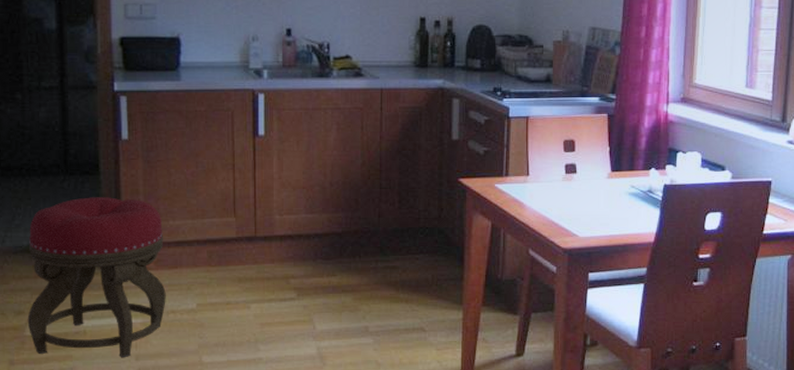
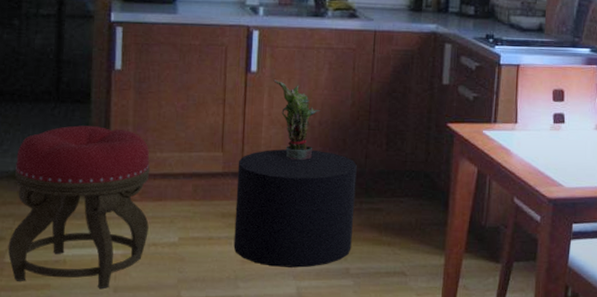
stool: none [251,212,370,328] -> present [233,149,357,268]
potted plant: none [282,142,332,221] -> present [273,79,321,160]

